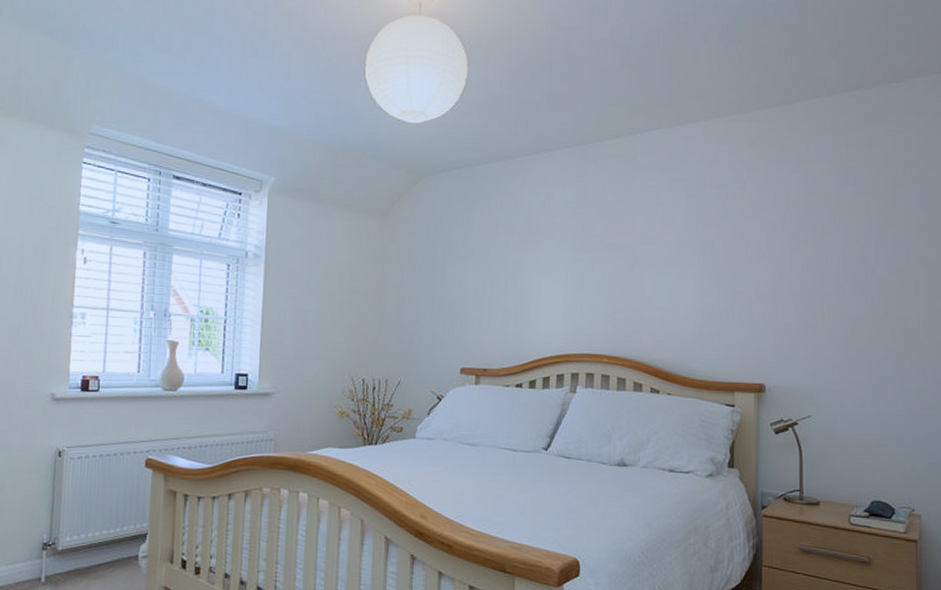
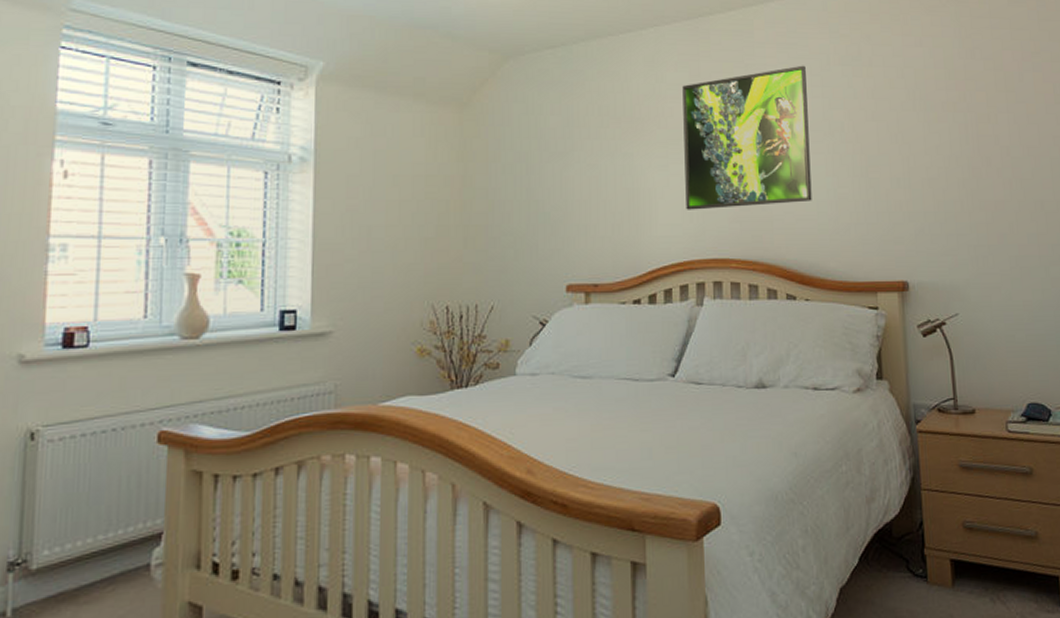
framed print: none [566,187,683,312] -> present [682,65,812,210]

